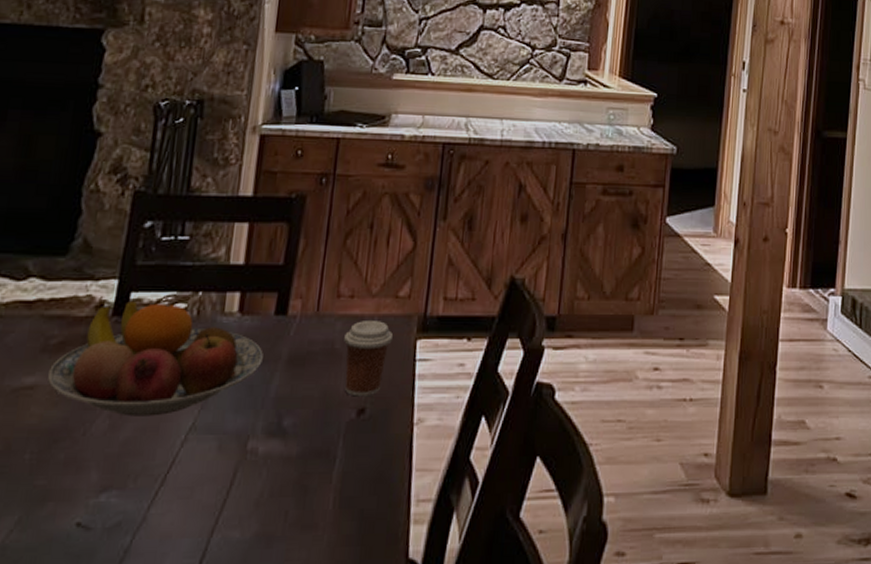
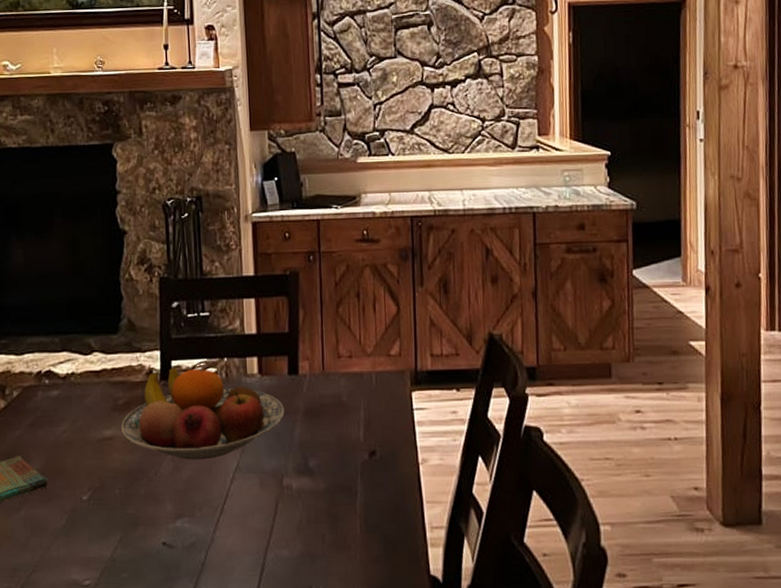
coffee cup: present [344,321,394,397] -> none [349,377,391,441]

